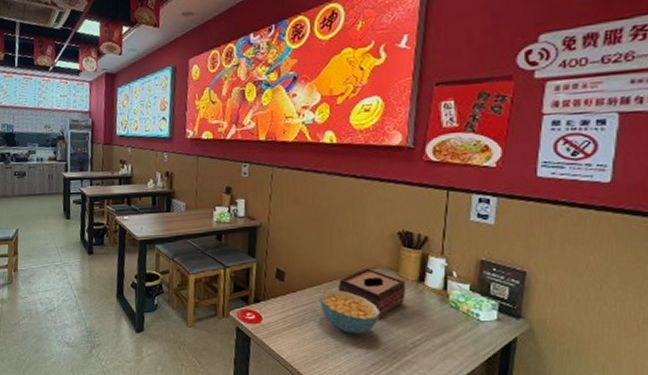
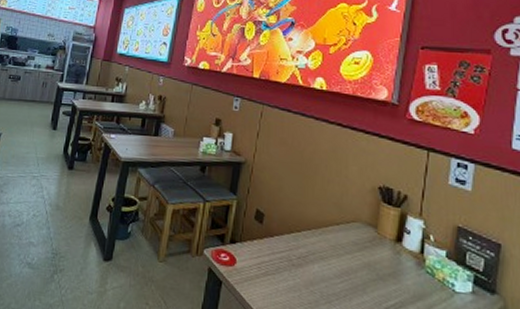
cereal bowl: present [319,290,380,334] -> none [296,239,356,292]
tissue box: present [337,268,407,318] -> none [315,220,384,277]

